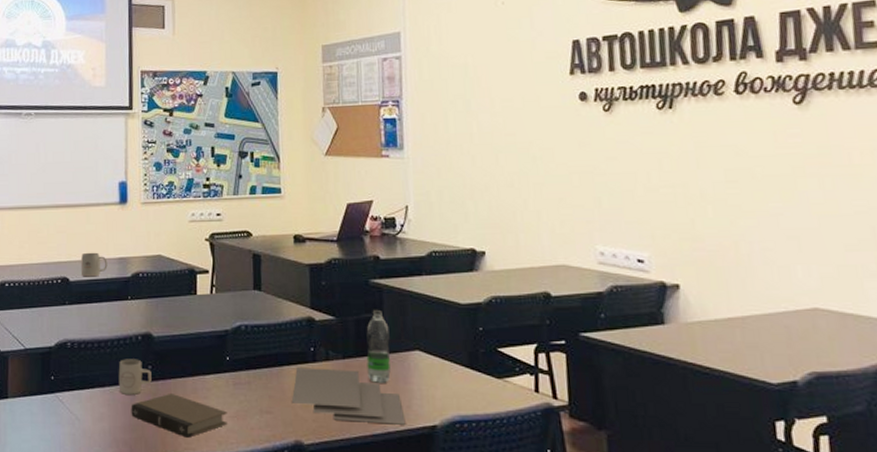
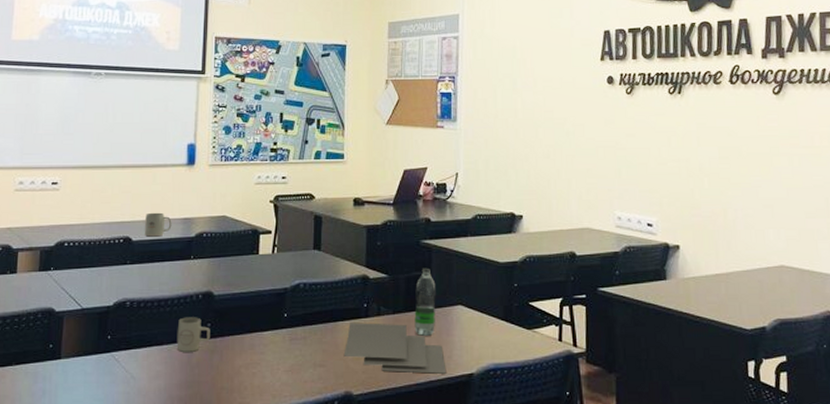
book: present [131,392,228,438] -> none [187,349,282,392]

